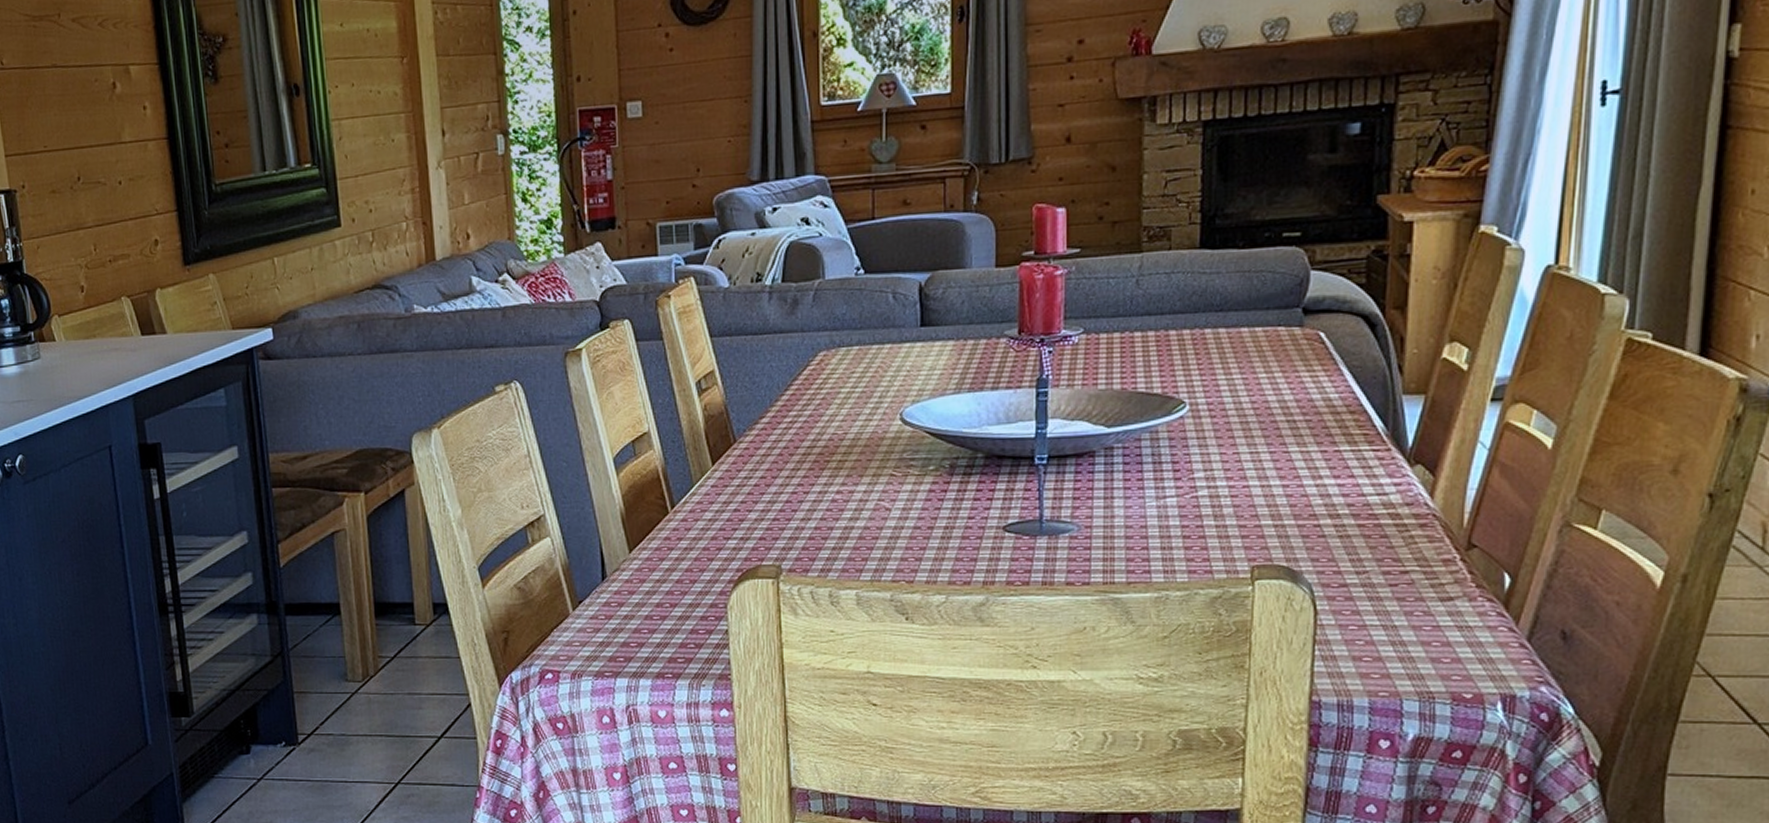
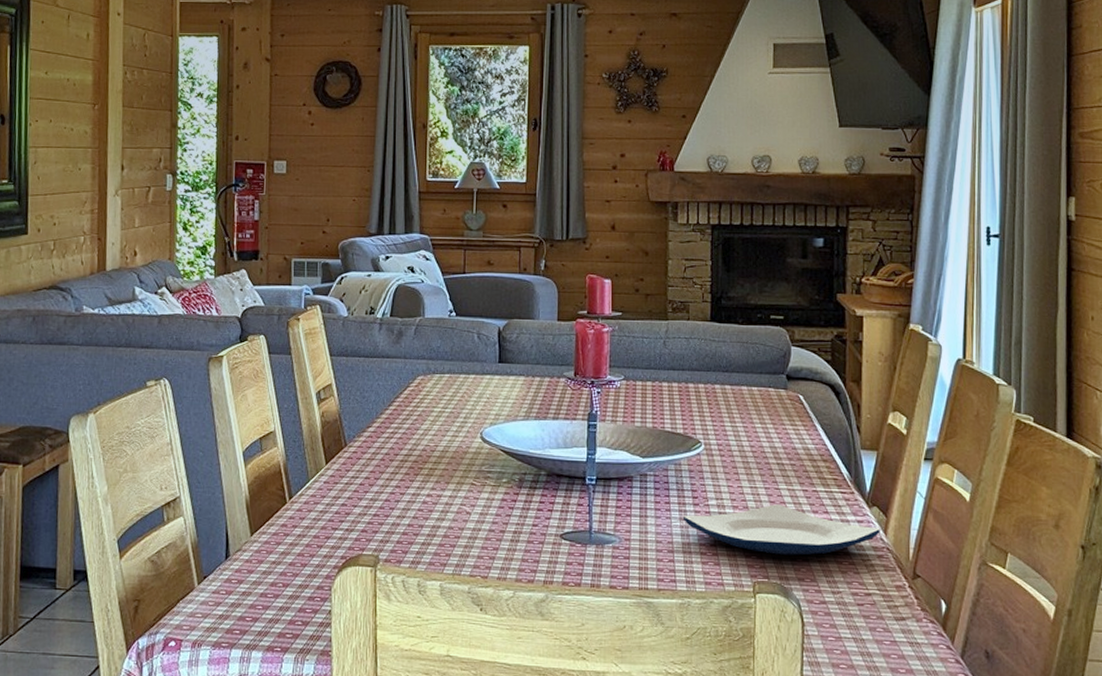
plate: none [1159,471,1425,532] -> present [682,504,880,555]

